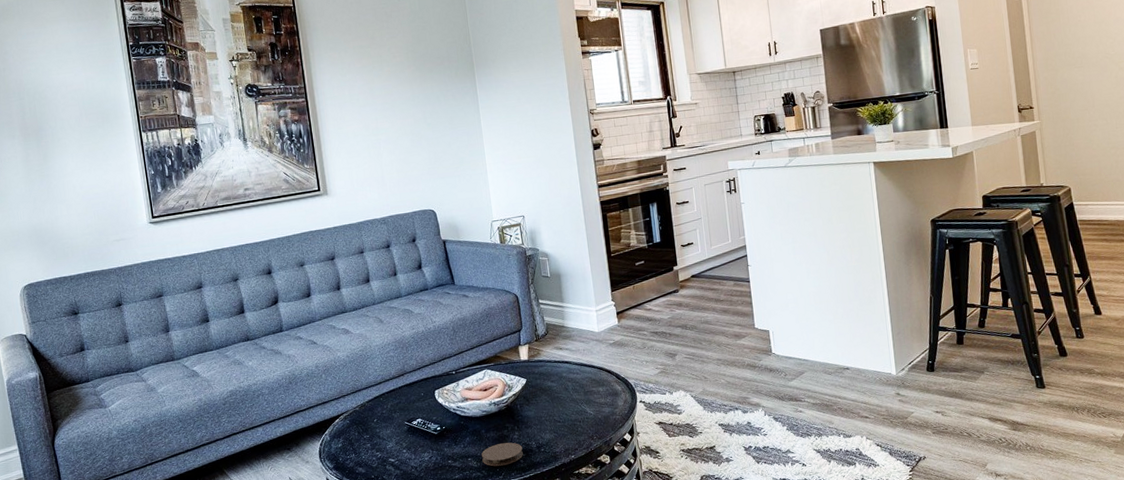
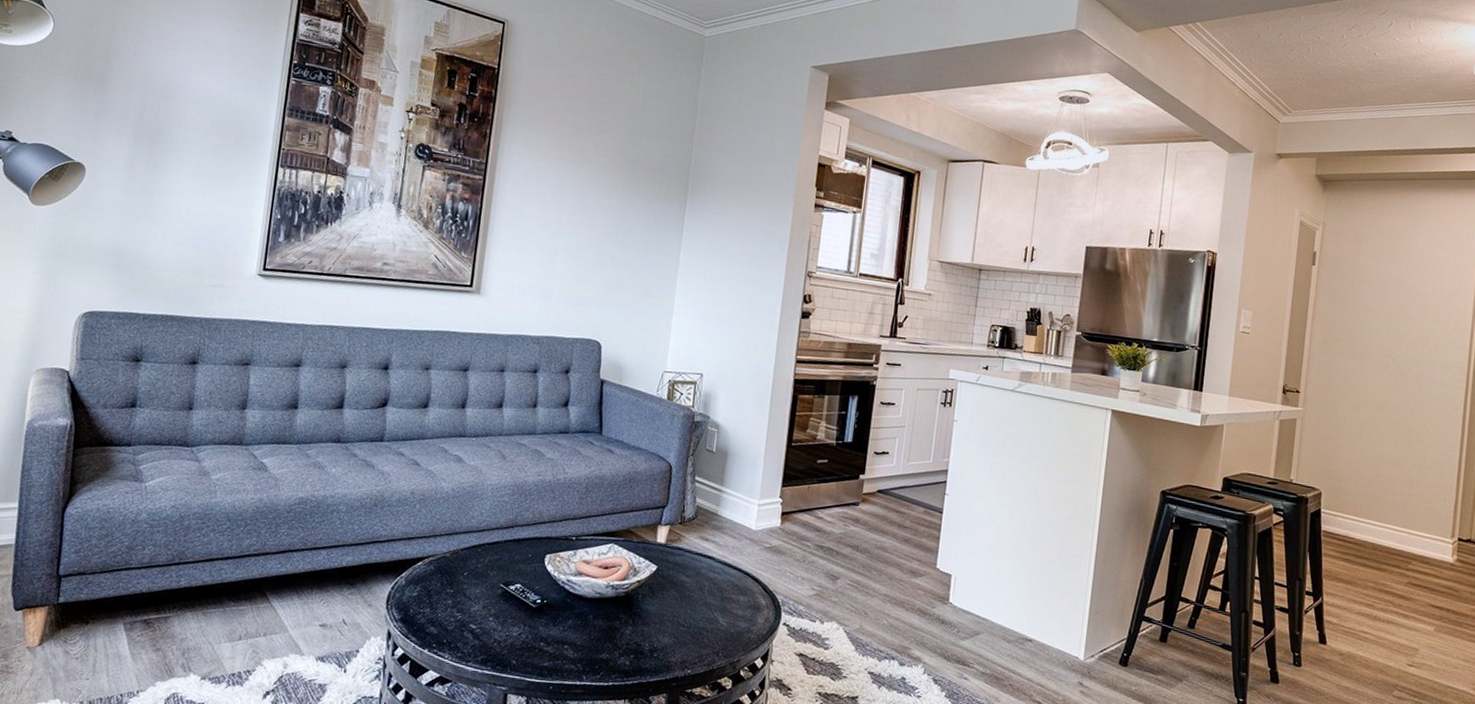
coaster: present [481,442,523,467] -> none [581,635,632,664]

